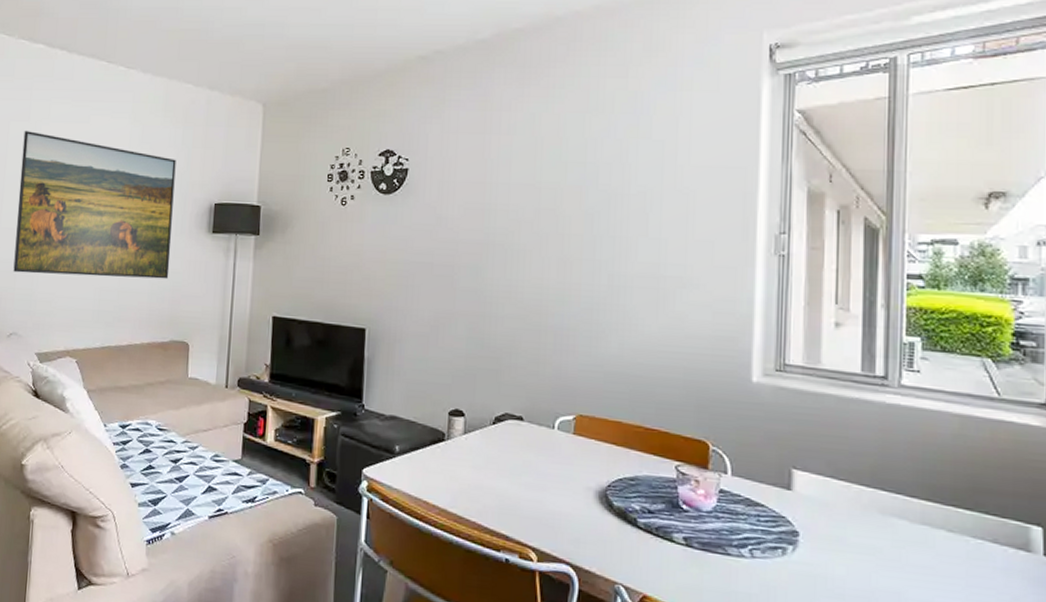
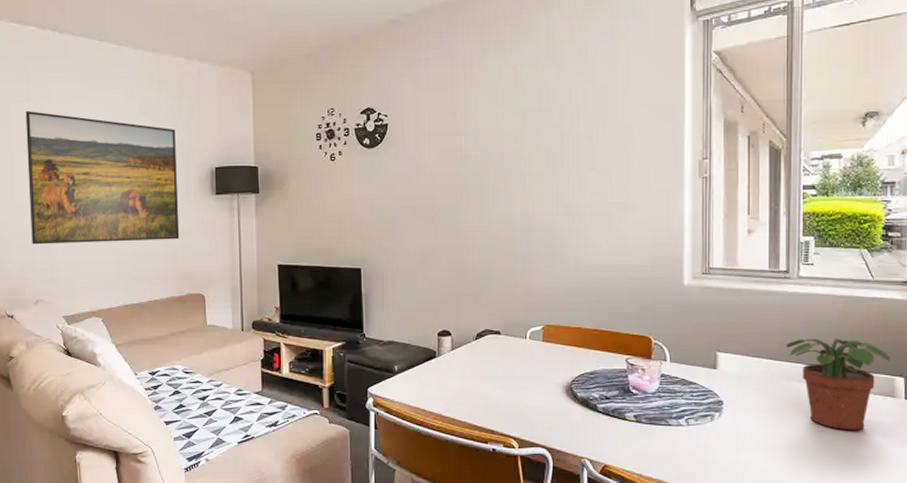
potted plant: none [883,463,1024,590] -> present [786,338,891,431]

